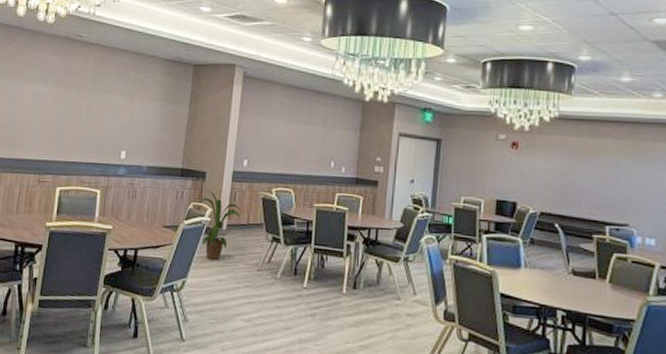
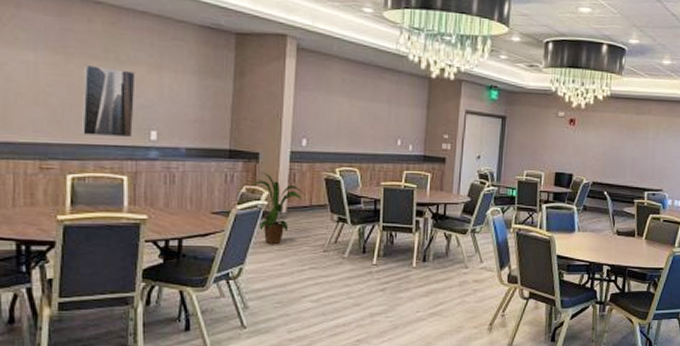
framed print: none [70,94,114,157] -> present [81,64,136,138]

